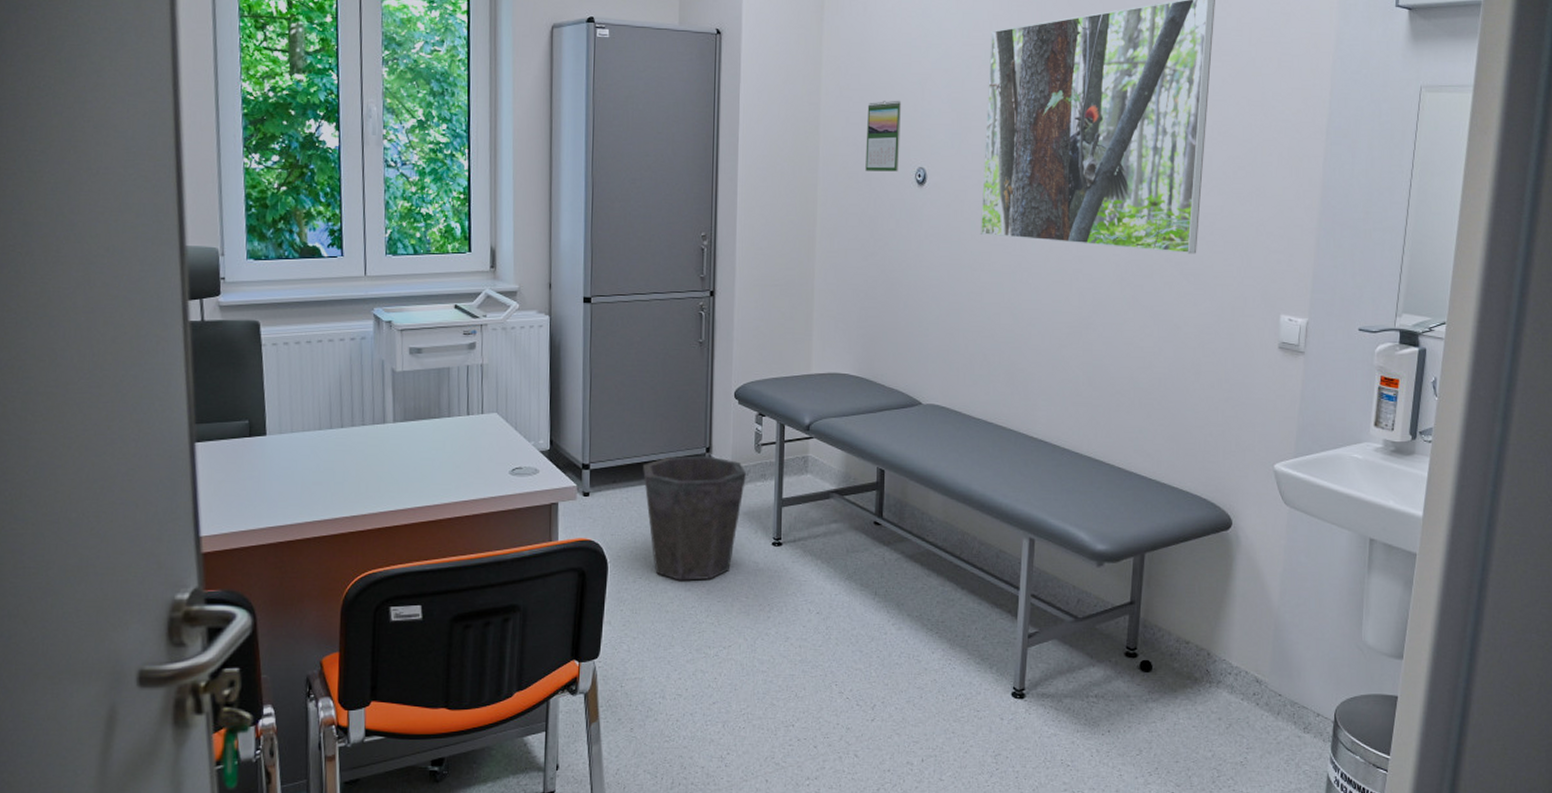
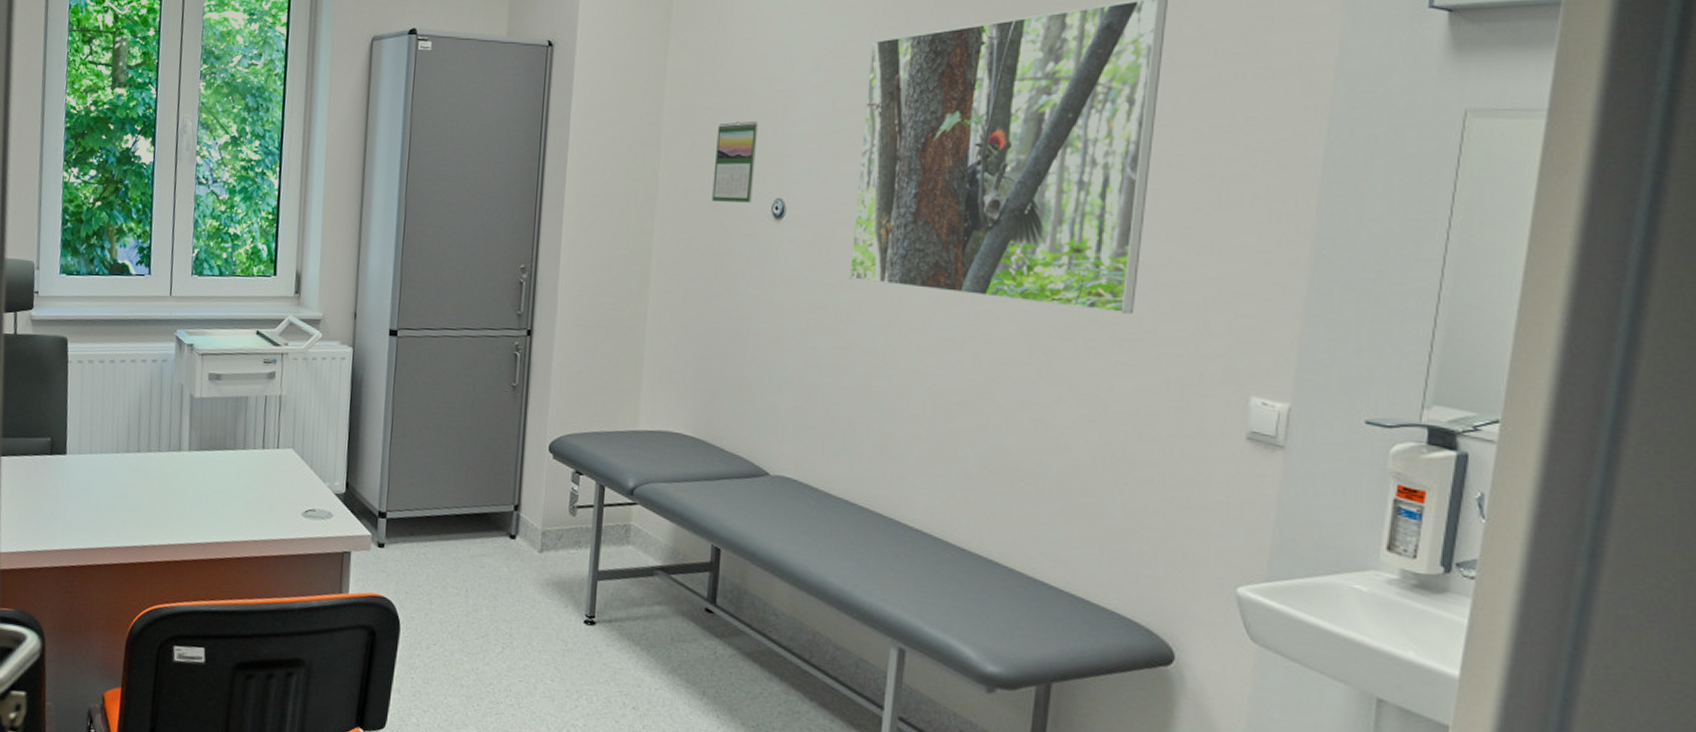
waste bin: present [643,455,747,581] -> none [443,511,559,655]

